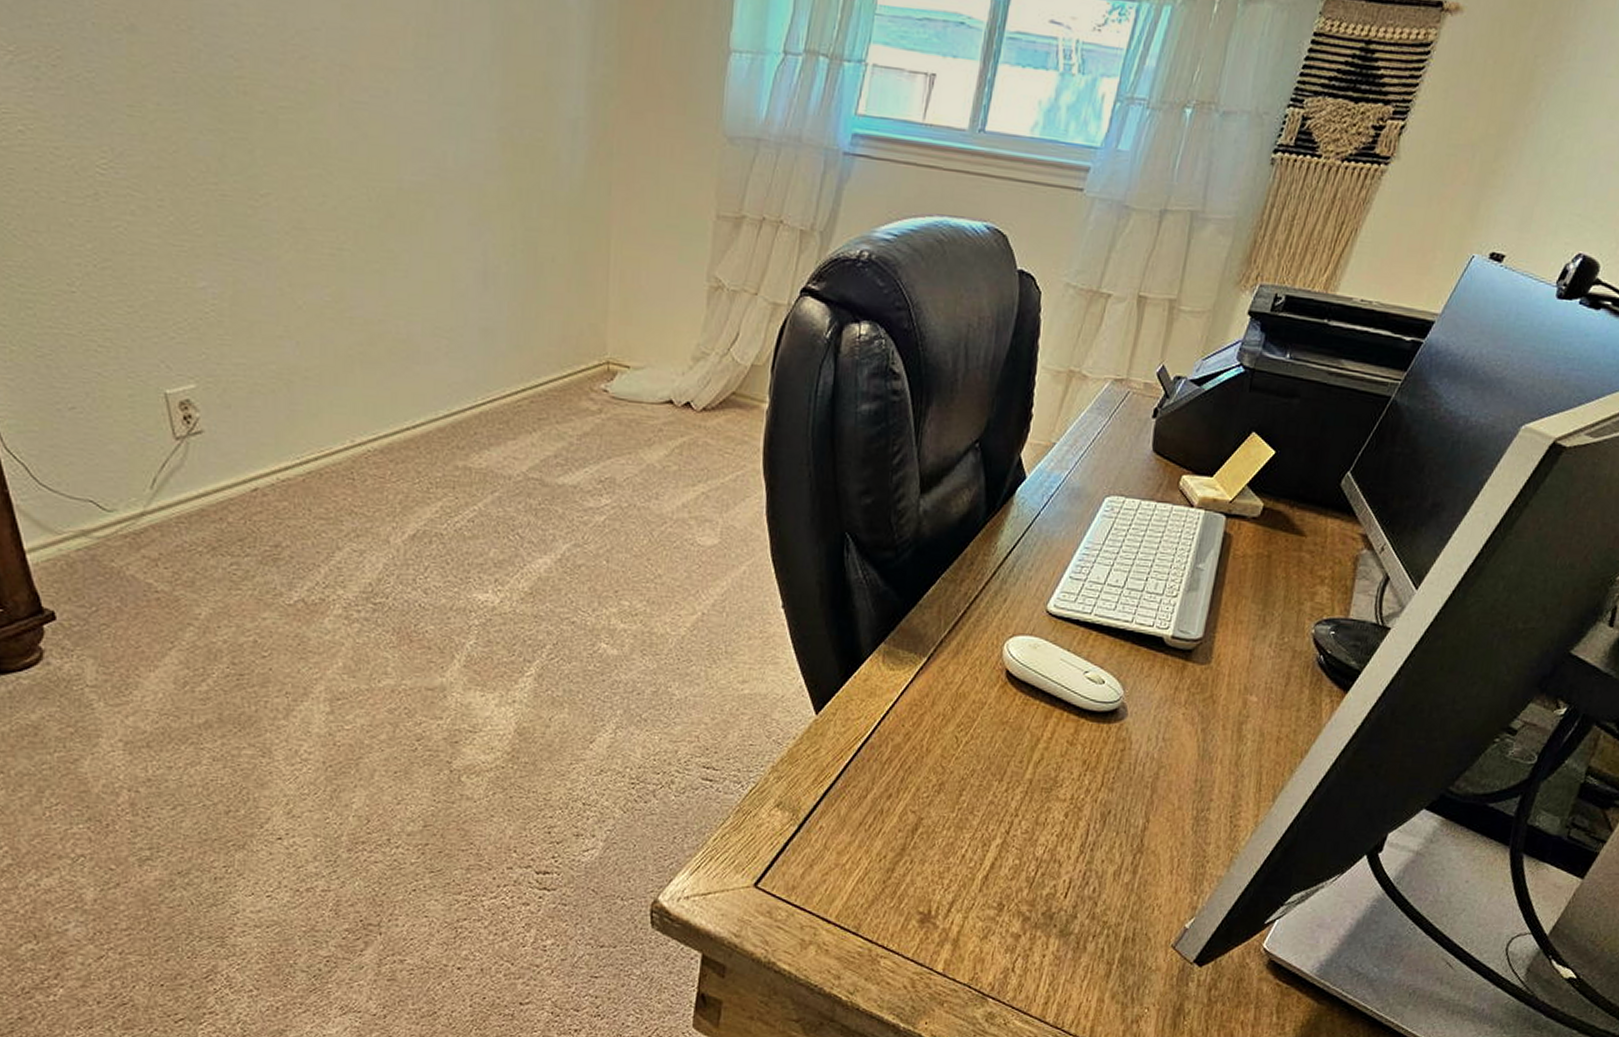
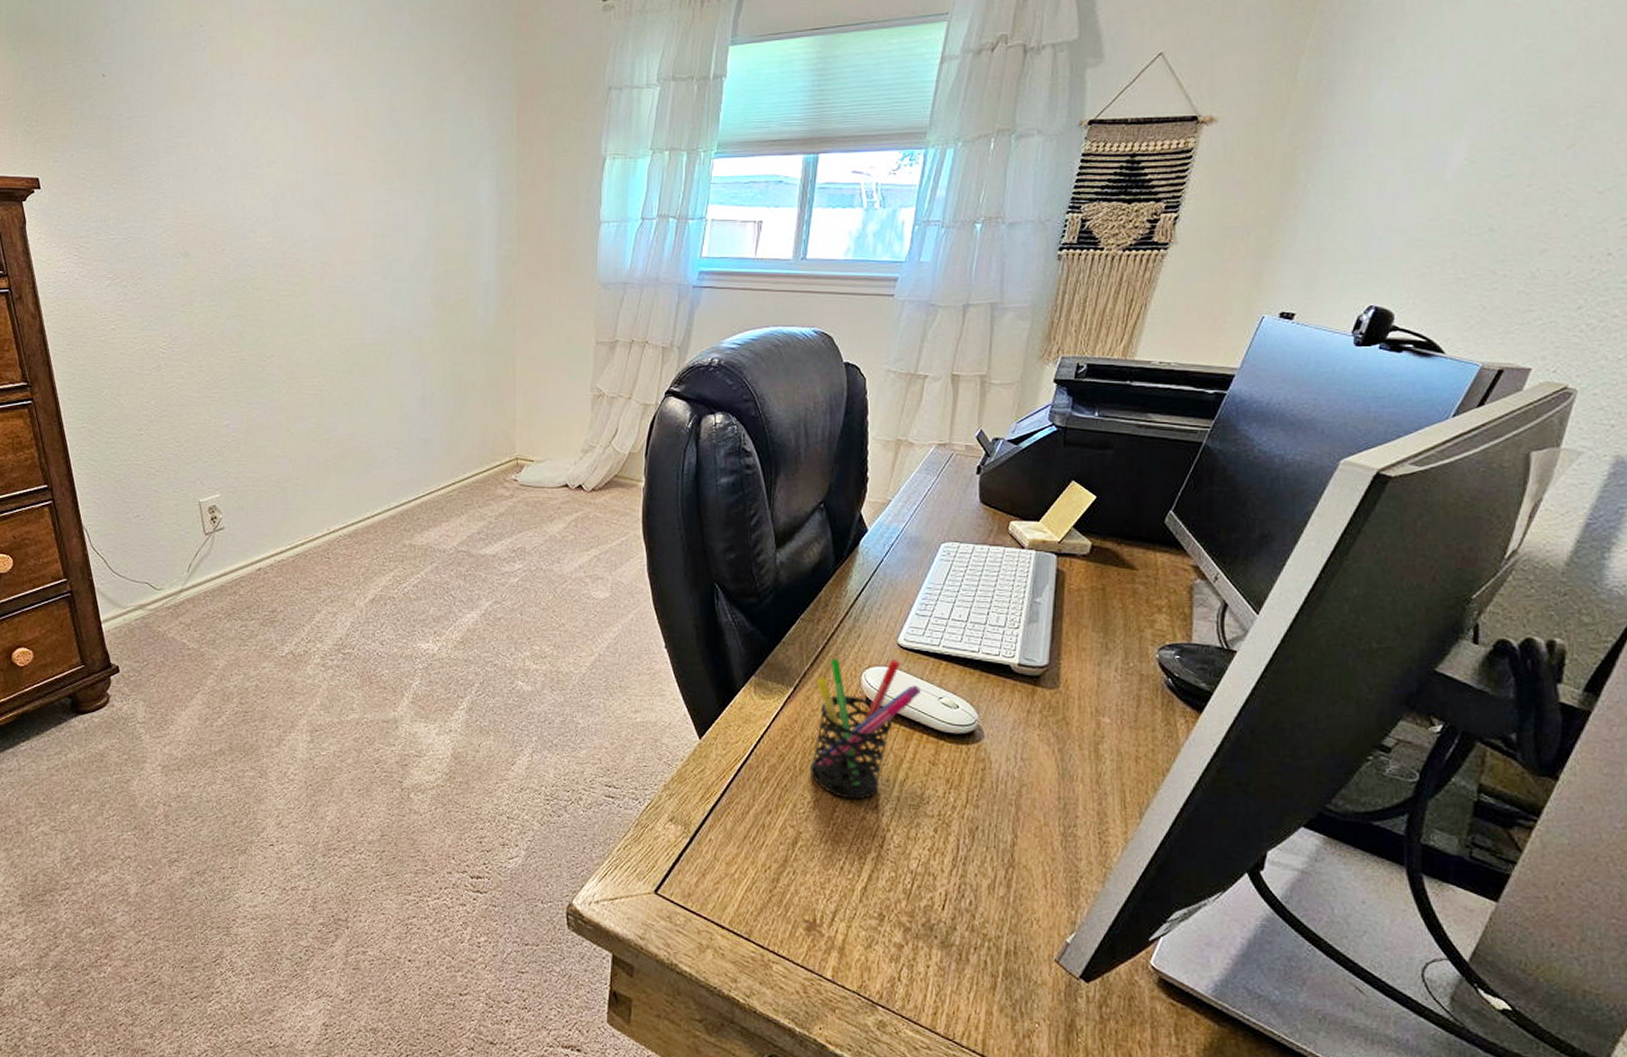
pen holder: none [938,626,1068,783] -> present [810,658,922,800]

